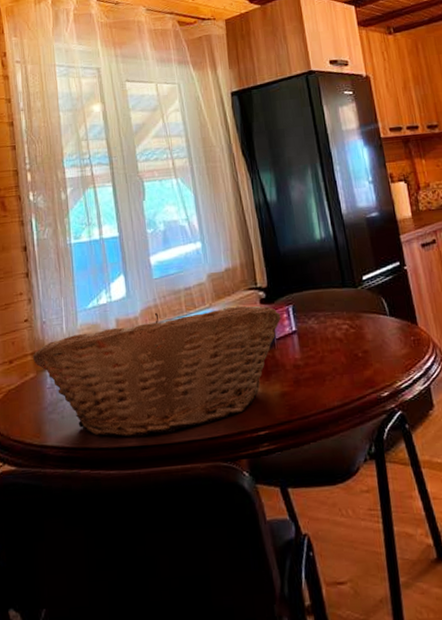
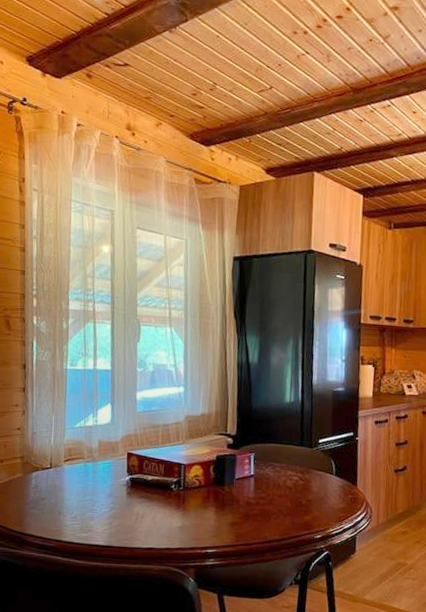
fruit basket: present [33,305,281,437] -> none [22,440,243,539]

